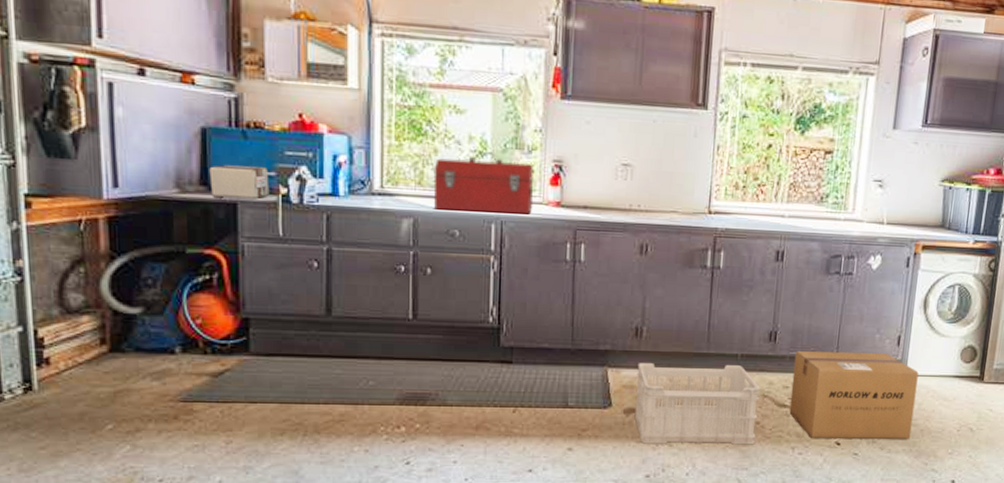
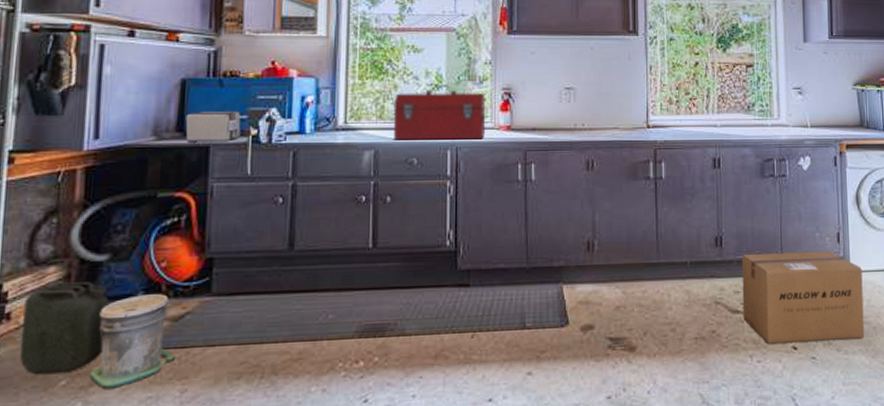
jerry can: none [62,332,147,417] -> present [19,282,109,374]
bucket: none [135,349,219,435] -> present [89,294,176,389]
plastic crate: present [634,363,760,445] -> none [591,273,713,362]

